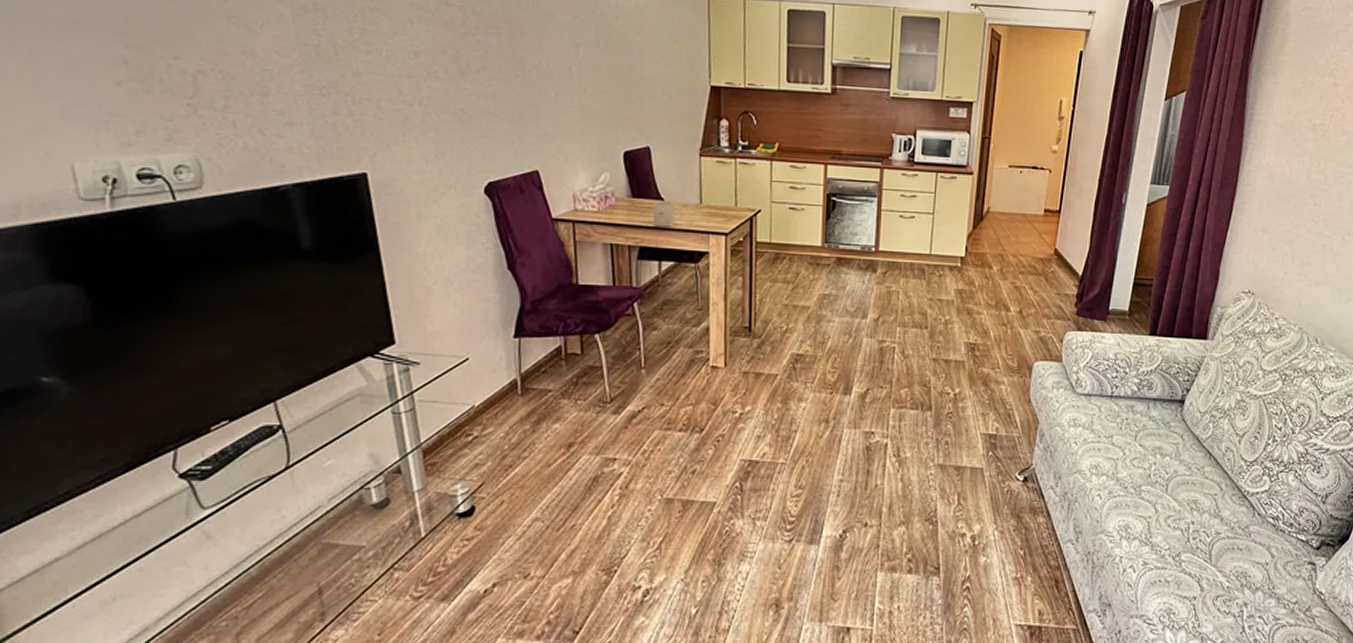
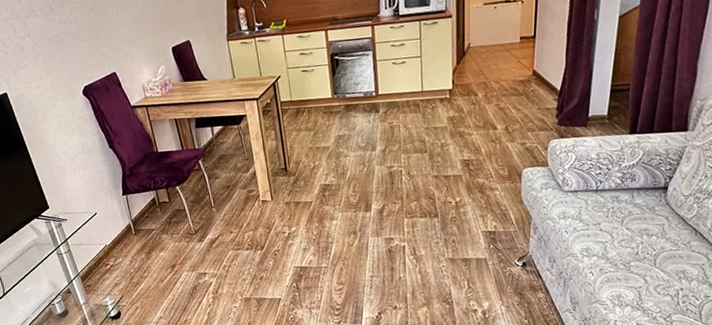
mug: present [652,201,684,227] -> none [199,80,224,101]

